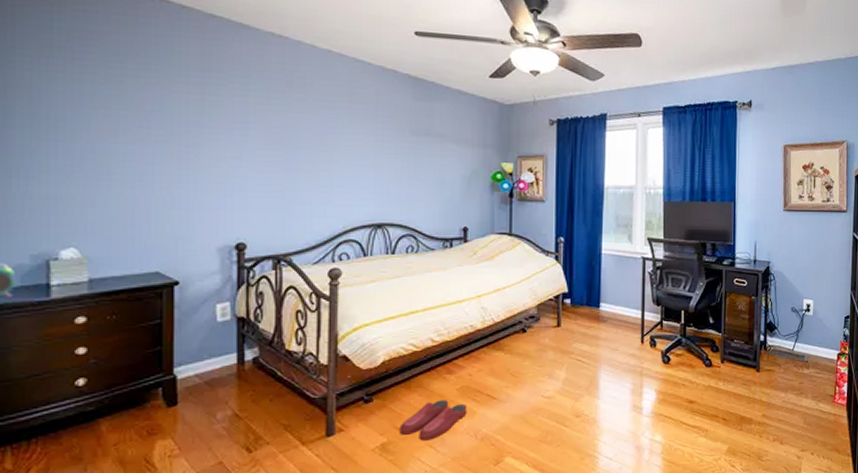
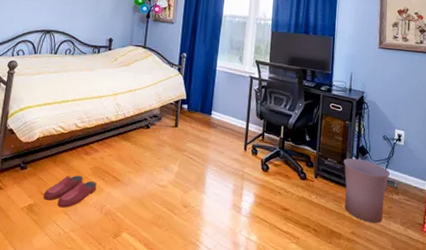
waste bin: none [751,336,800,402] -> present [343,158,391,223]

